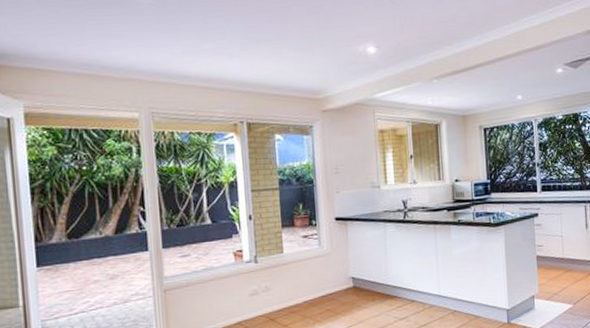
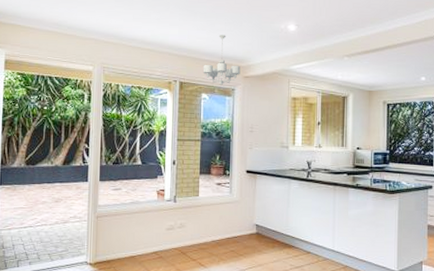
chandelier: none [272,64,318,124] -> present [202,35,241,86]

